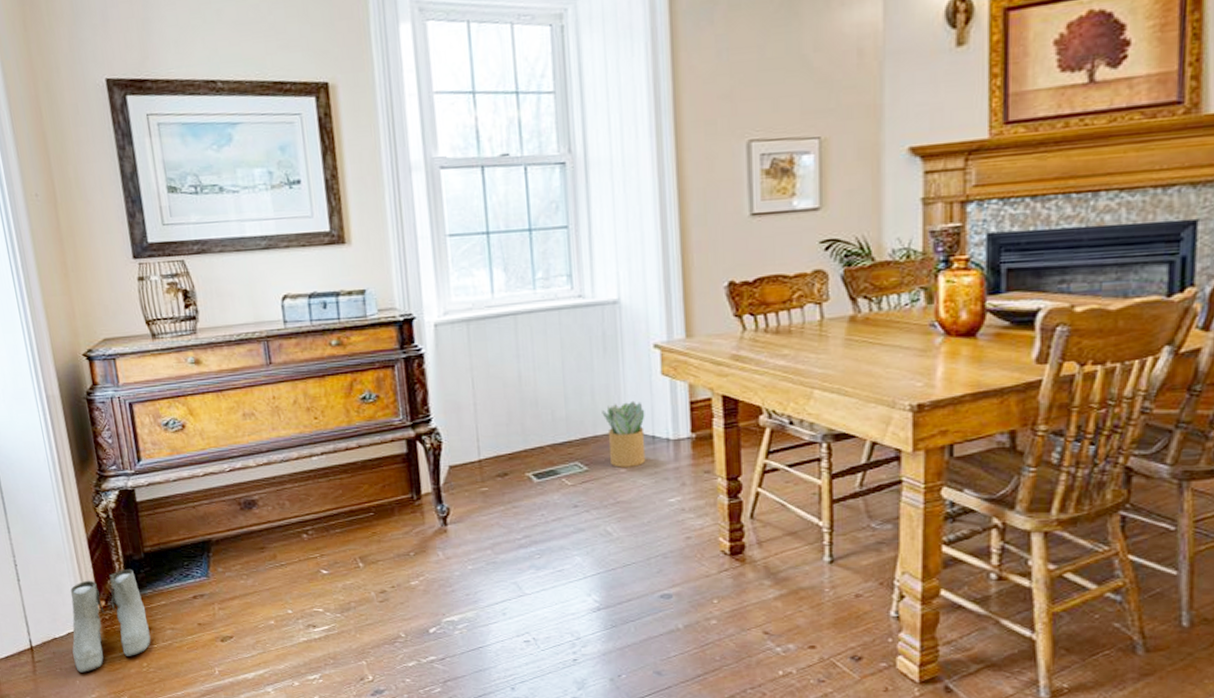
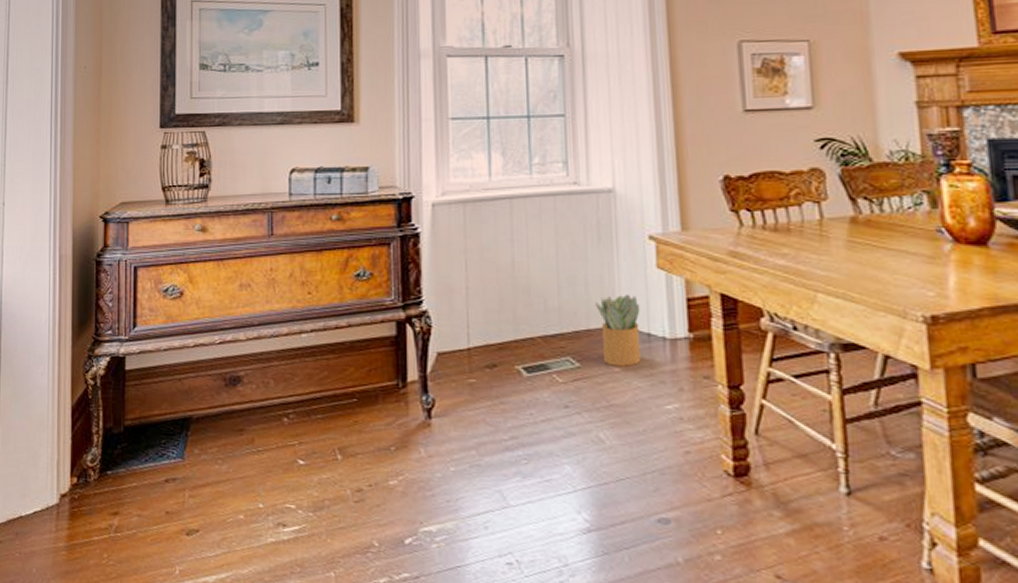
boots: present [70,570,151,673] -> none [35,444,116,560]

